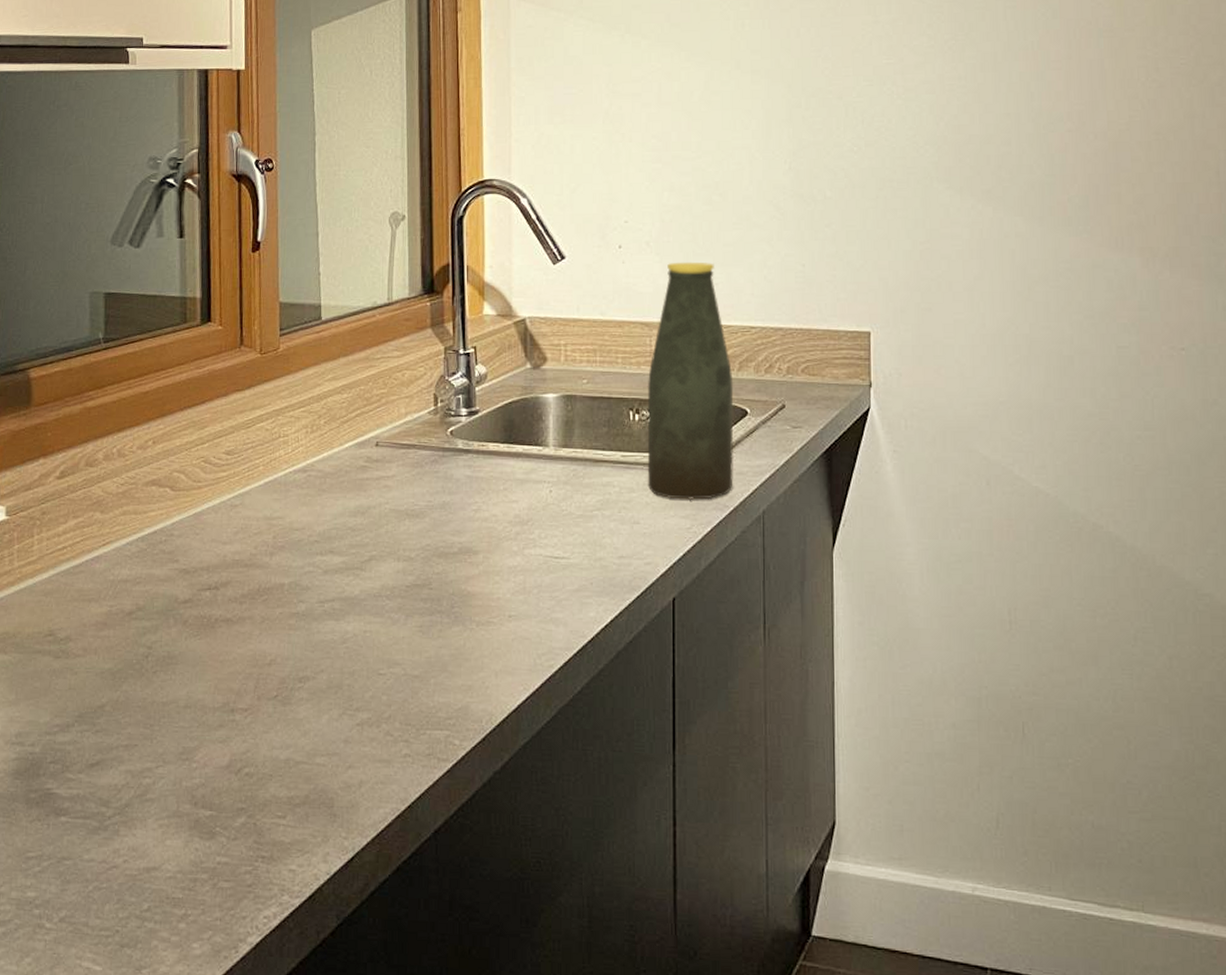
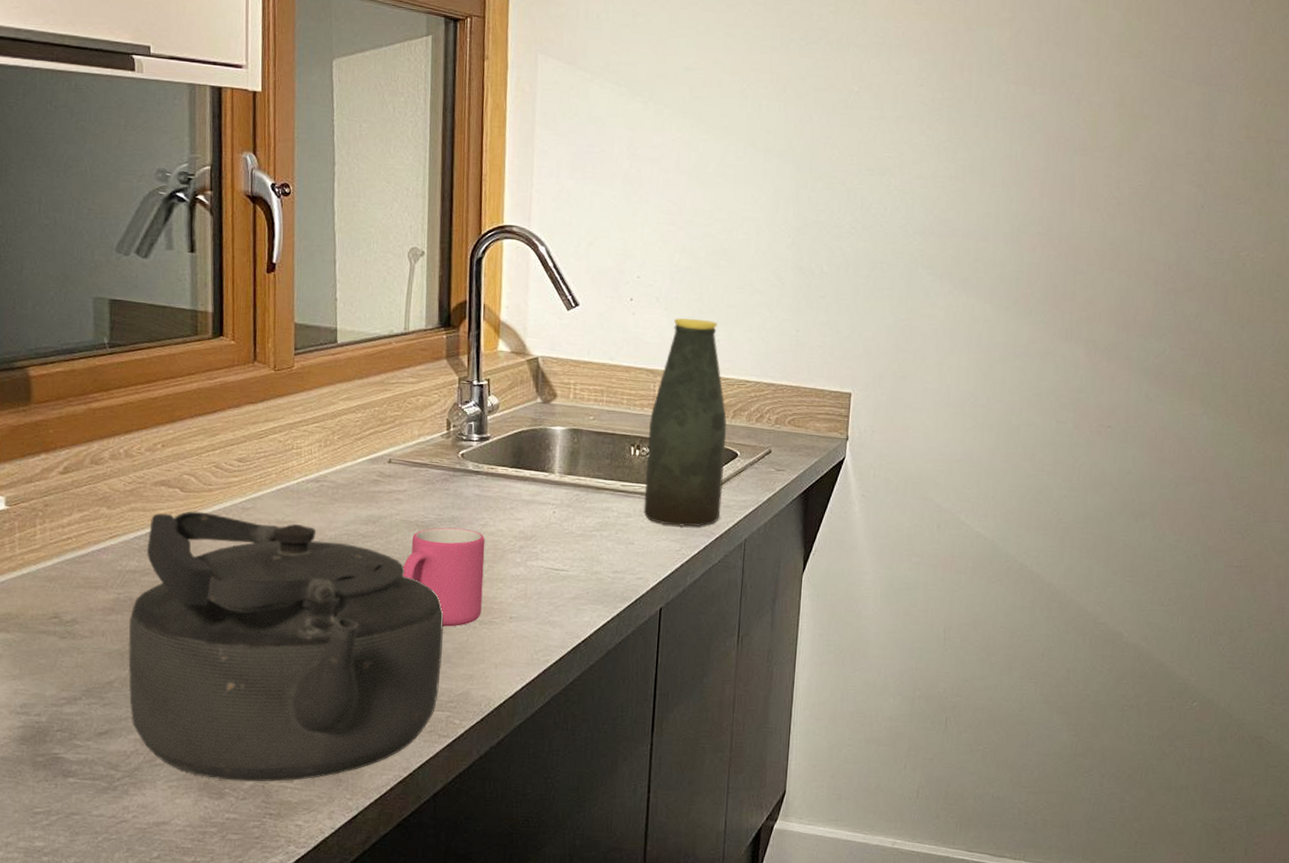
kettle: none [119,511,439,819] -> present [128,511,444,782]
mug: none [394,515,479,630] -> present [402,527,485,627]

